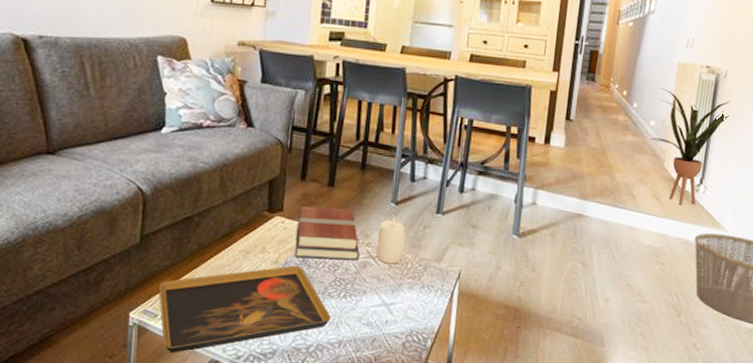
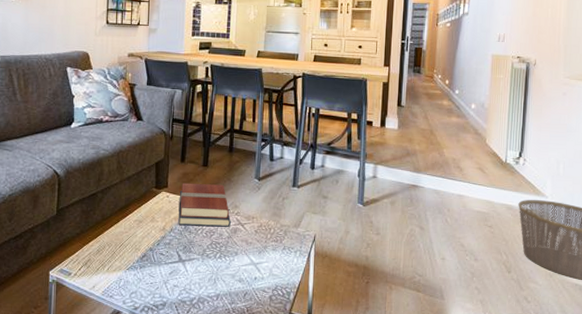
decorative tray: present [159,265,331,353] -> none [72,231,210,305]
candle: present [376,212,406,265] -> none [244,187,268,230]
house plant: present [650,87,731,206] -> none [472,75,541,176]

